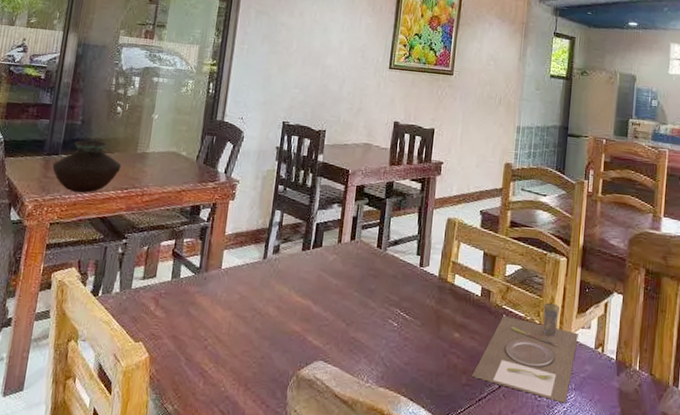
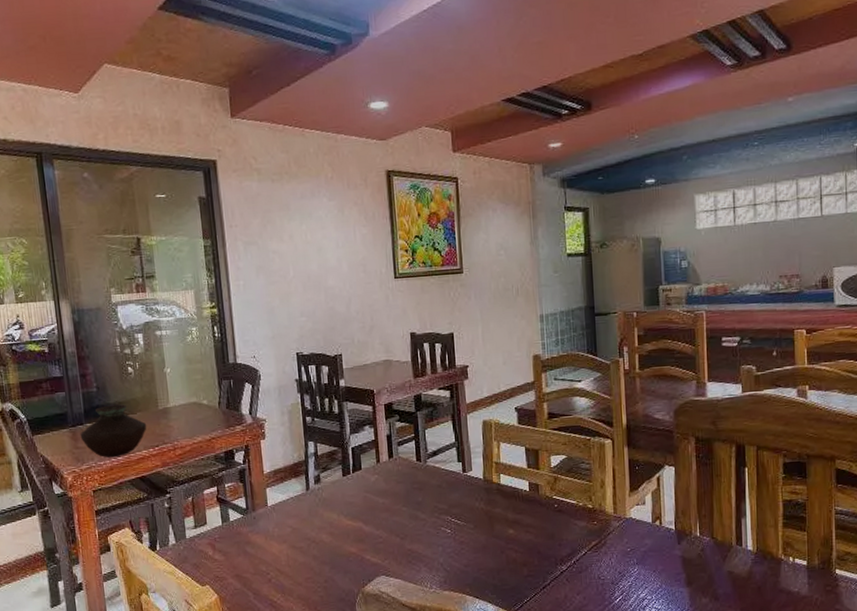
place setting: present [472,302,578,403] -> none [532,486,634,578]

